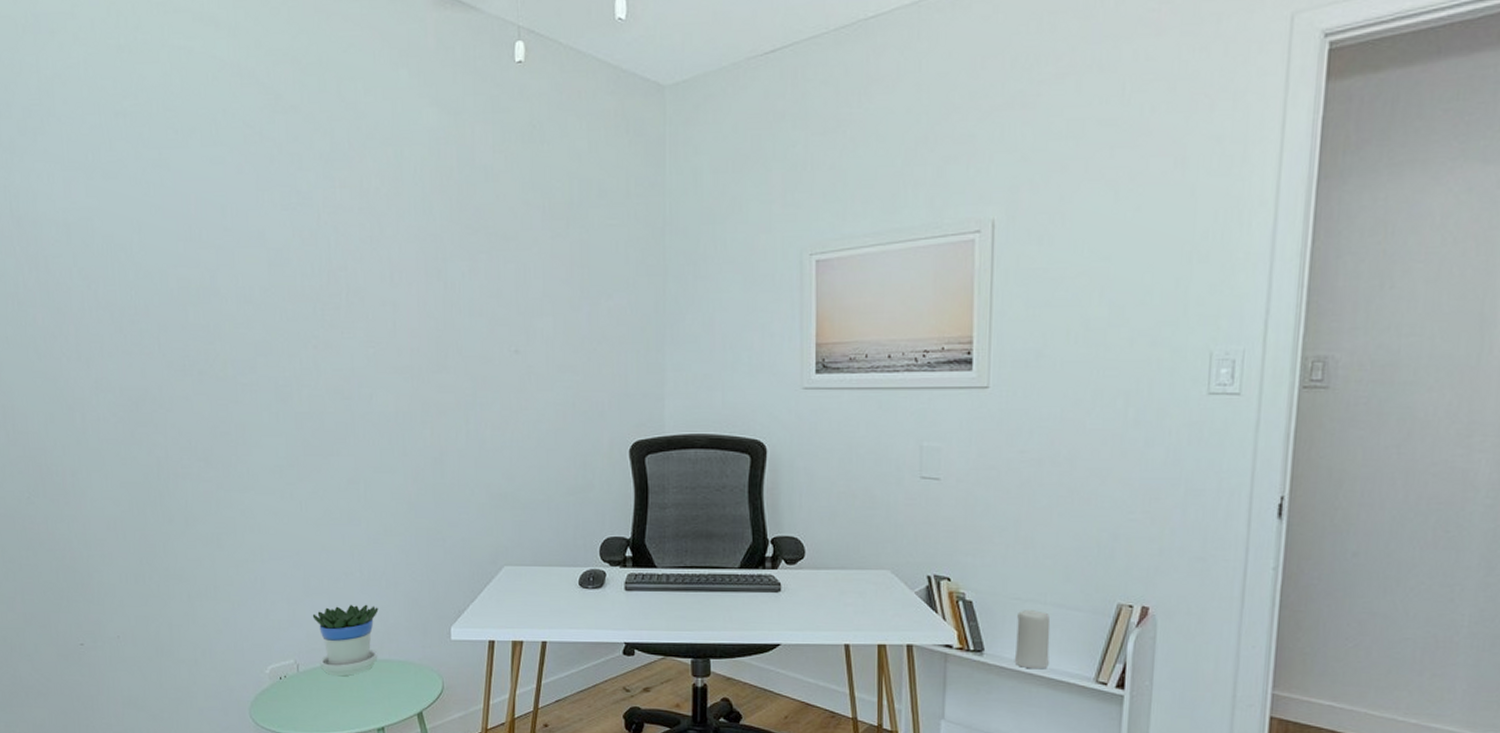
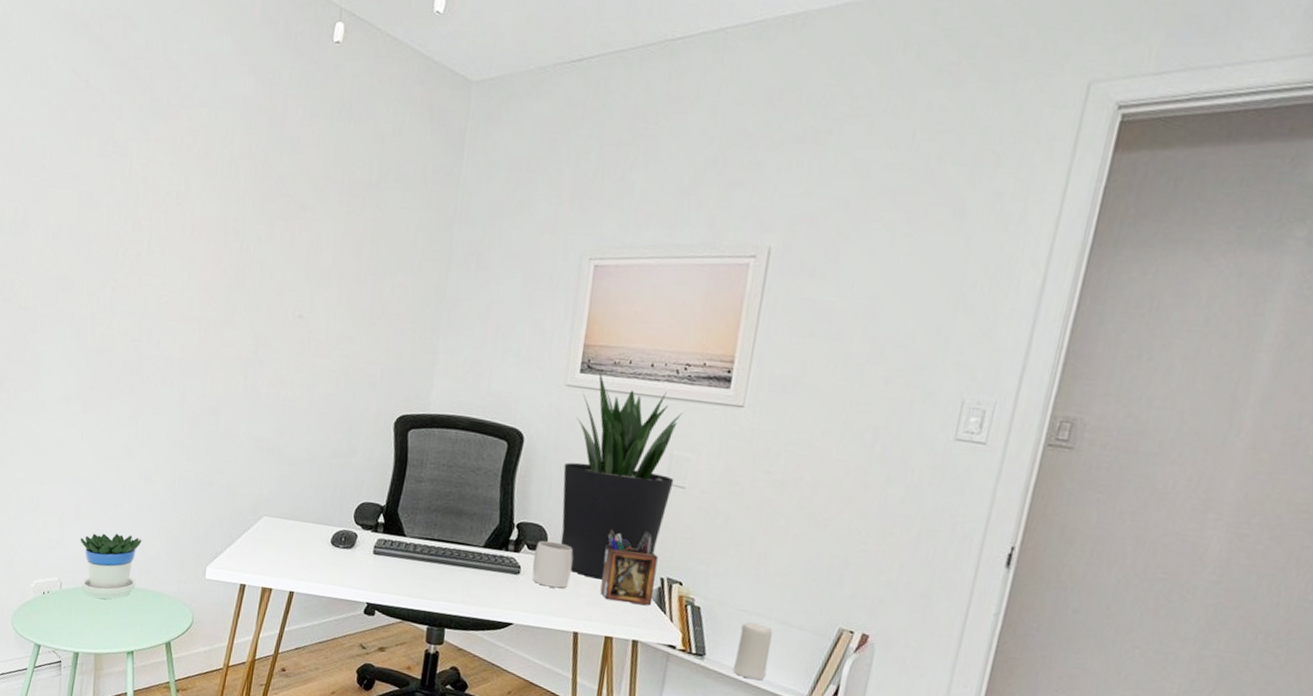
mug: none [792,552,835,601] -> present [532,540,574,589]
planter: none [812,371,928,586] -> present [560,372,684,580]
desk organizer: none [866,530,922,607] -> present [600,530,658,607]

